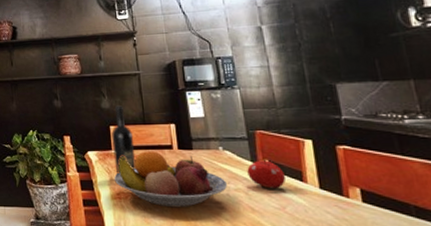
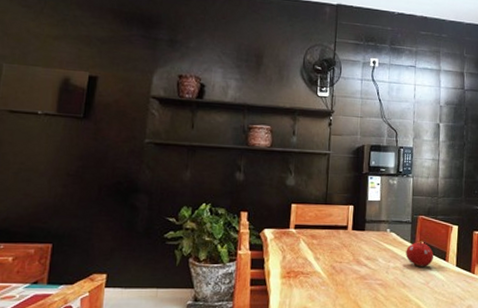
wine bottle: present [111,105,136,175] -> none [289,184,313,253]
fruit bowl: present [113,151,227,208] -> none [286,230,388,285]

